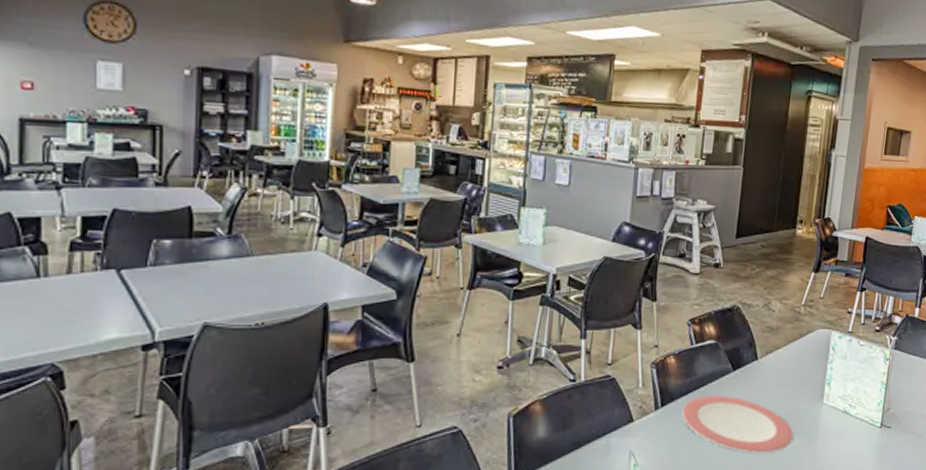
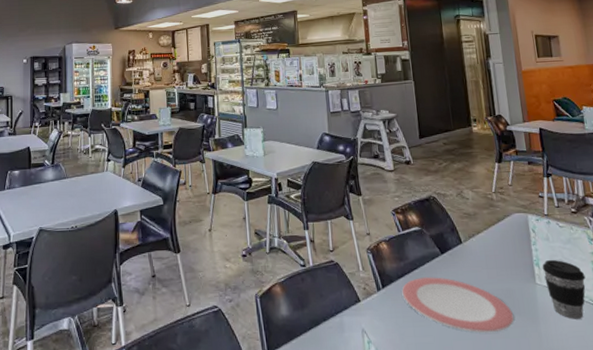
coffee cup: none [832,378,872,439] -> present [542,259,586,319]

